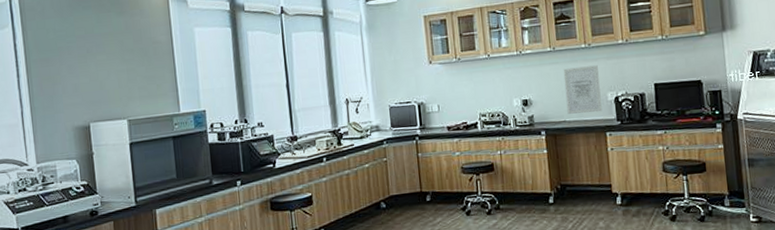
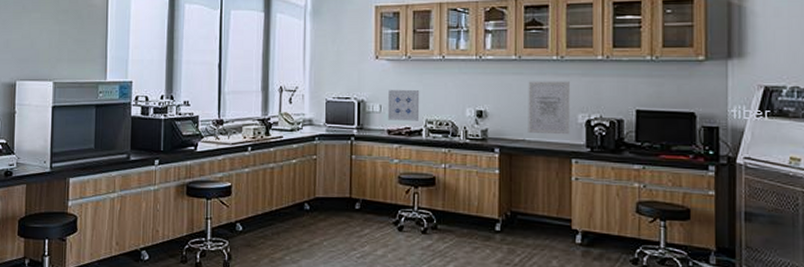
wall art: none [444,88,474,118] -> present [387,90,420,121]

